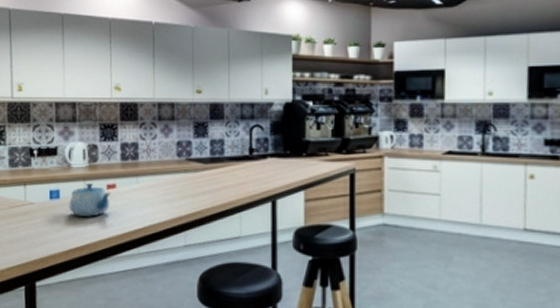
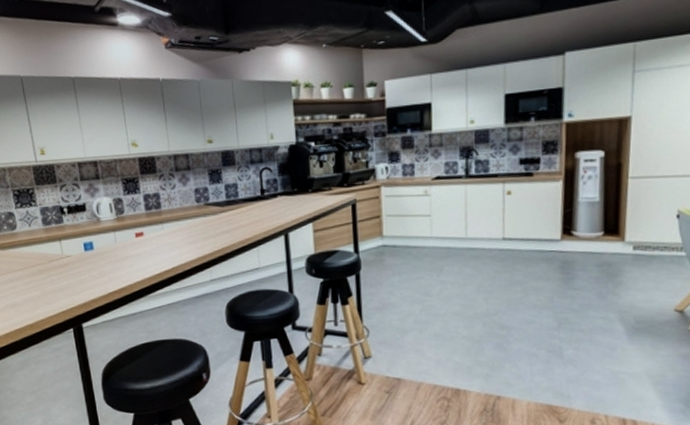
teapot: present [69,183,111,217] -> none [103,233,140,264]

